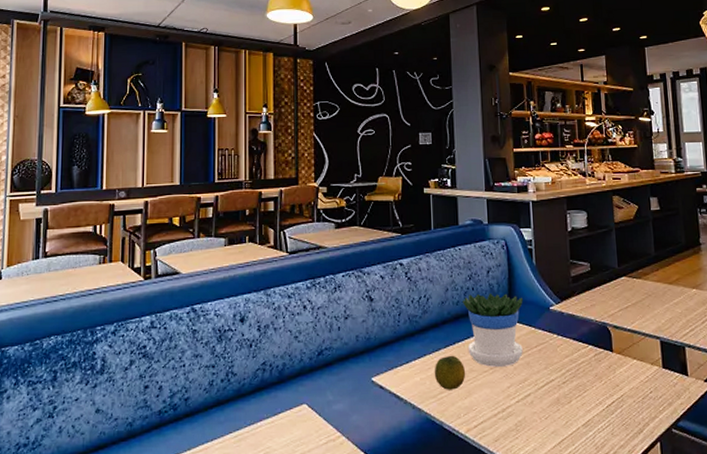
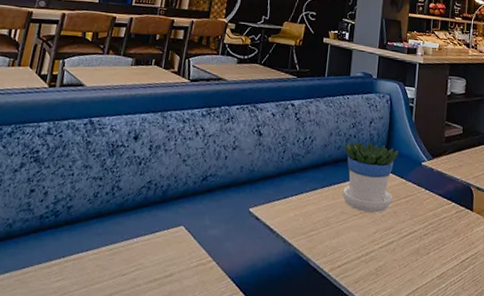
fruit: present [434,355,466,390] -> none [308,195,338,229]

